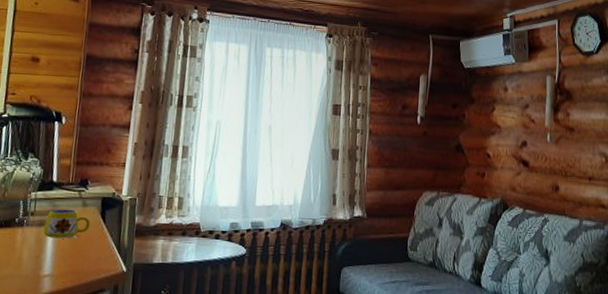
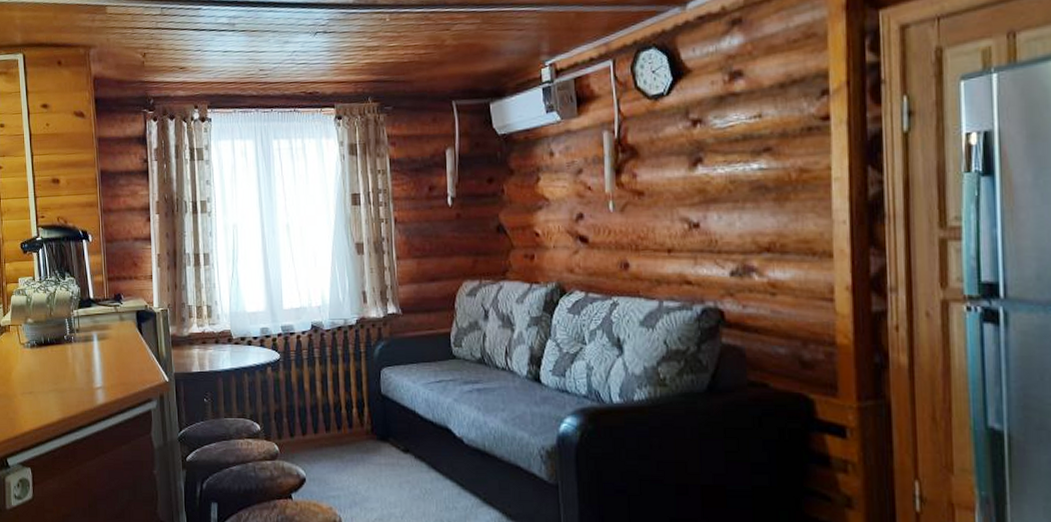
mug: present [43,209,90,239] -> none [89,324,129,352]

